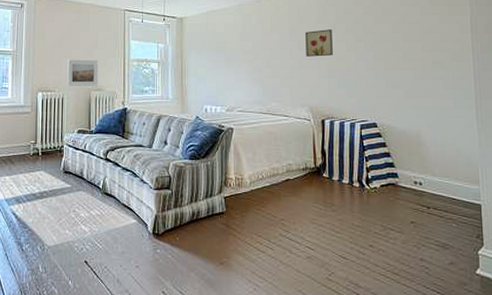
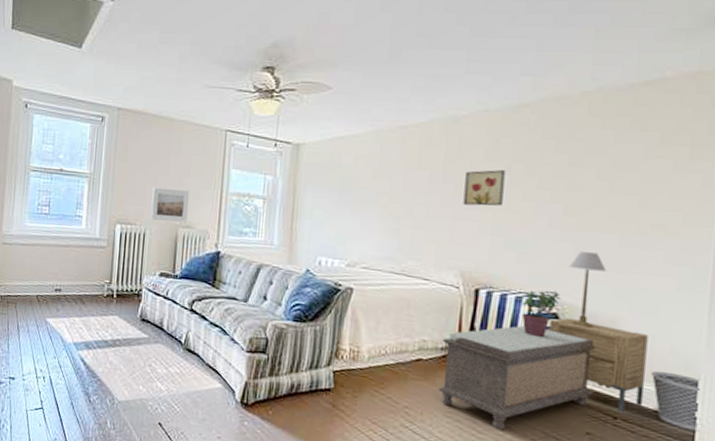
bench: none [303,144,411,228] -> present [439,325,596,430]
potted plant: none [355,116,381,153] -> present [521,290,561,338]
nightstand: none [375,135,446,203] -> present [548,317,648,413]
table lamp: none [383,85,409,141] -> present [569,252,607,328]
wastebasket: none [447,168,484,211] -> present [650,370,701,432]

